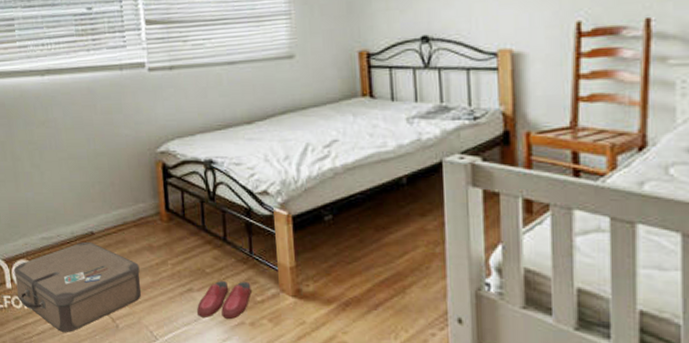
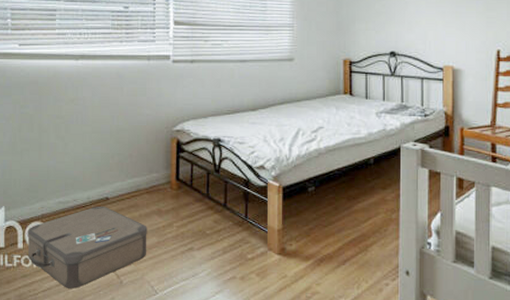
slippers: present [197,280,251,319] -> none [196,240,244,274]

